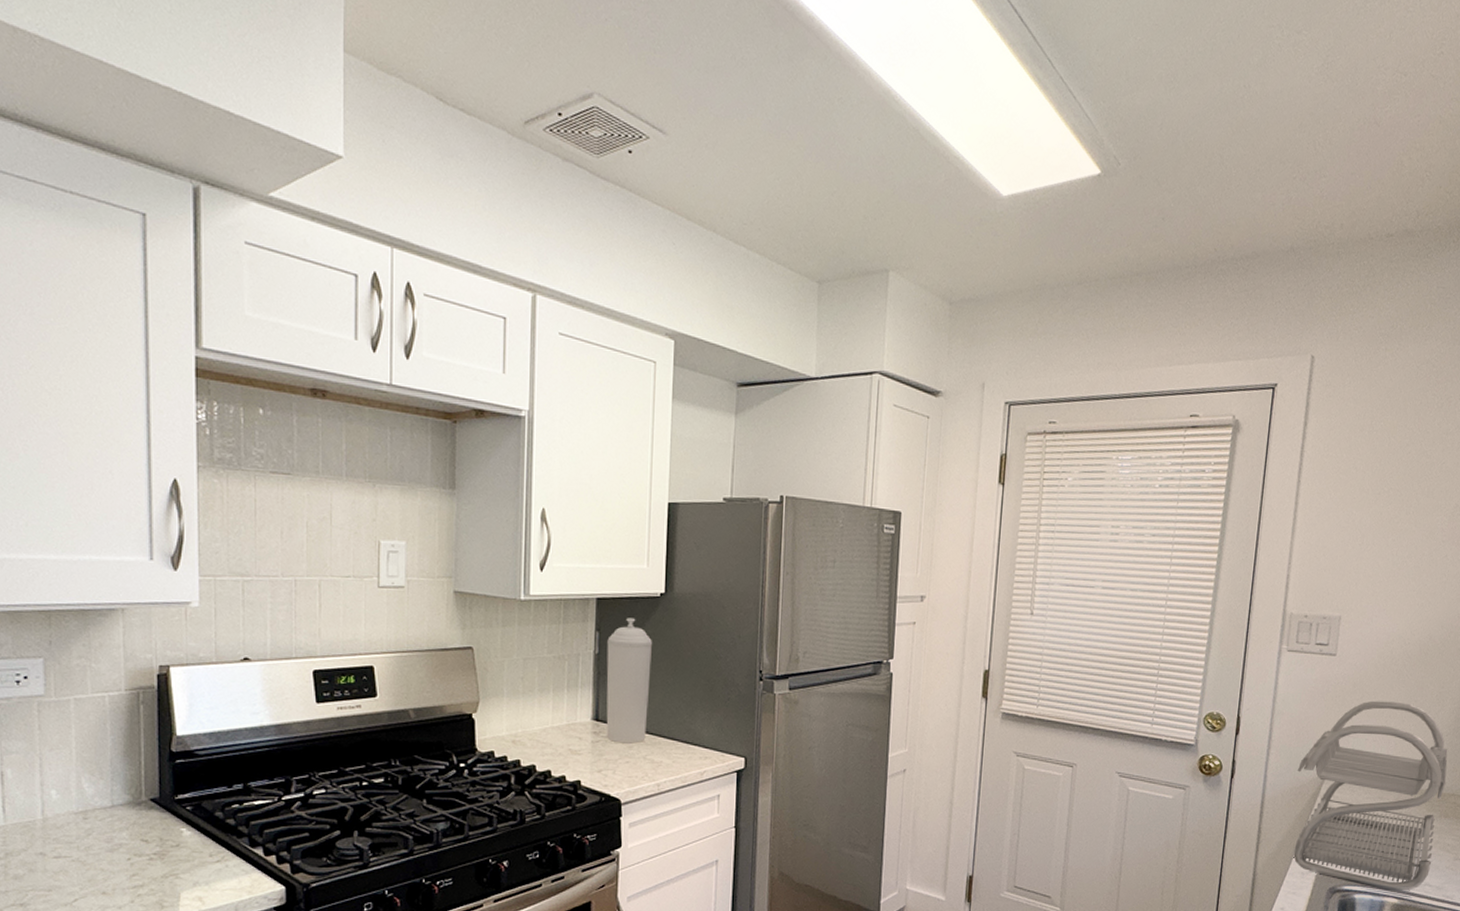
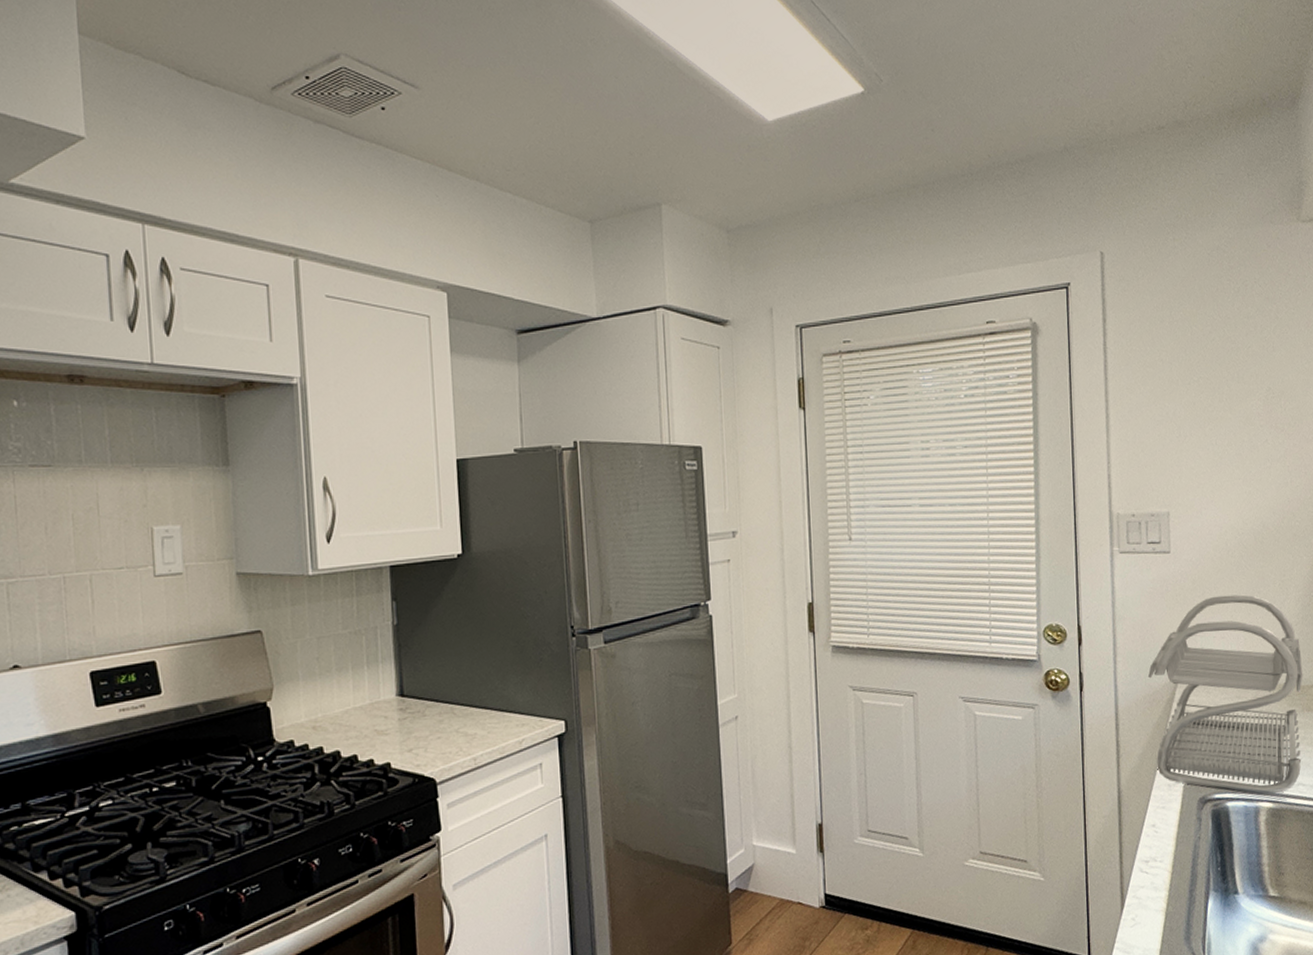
canister: present [606,618,653,744] -> none [405,583,456,718]

